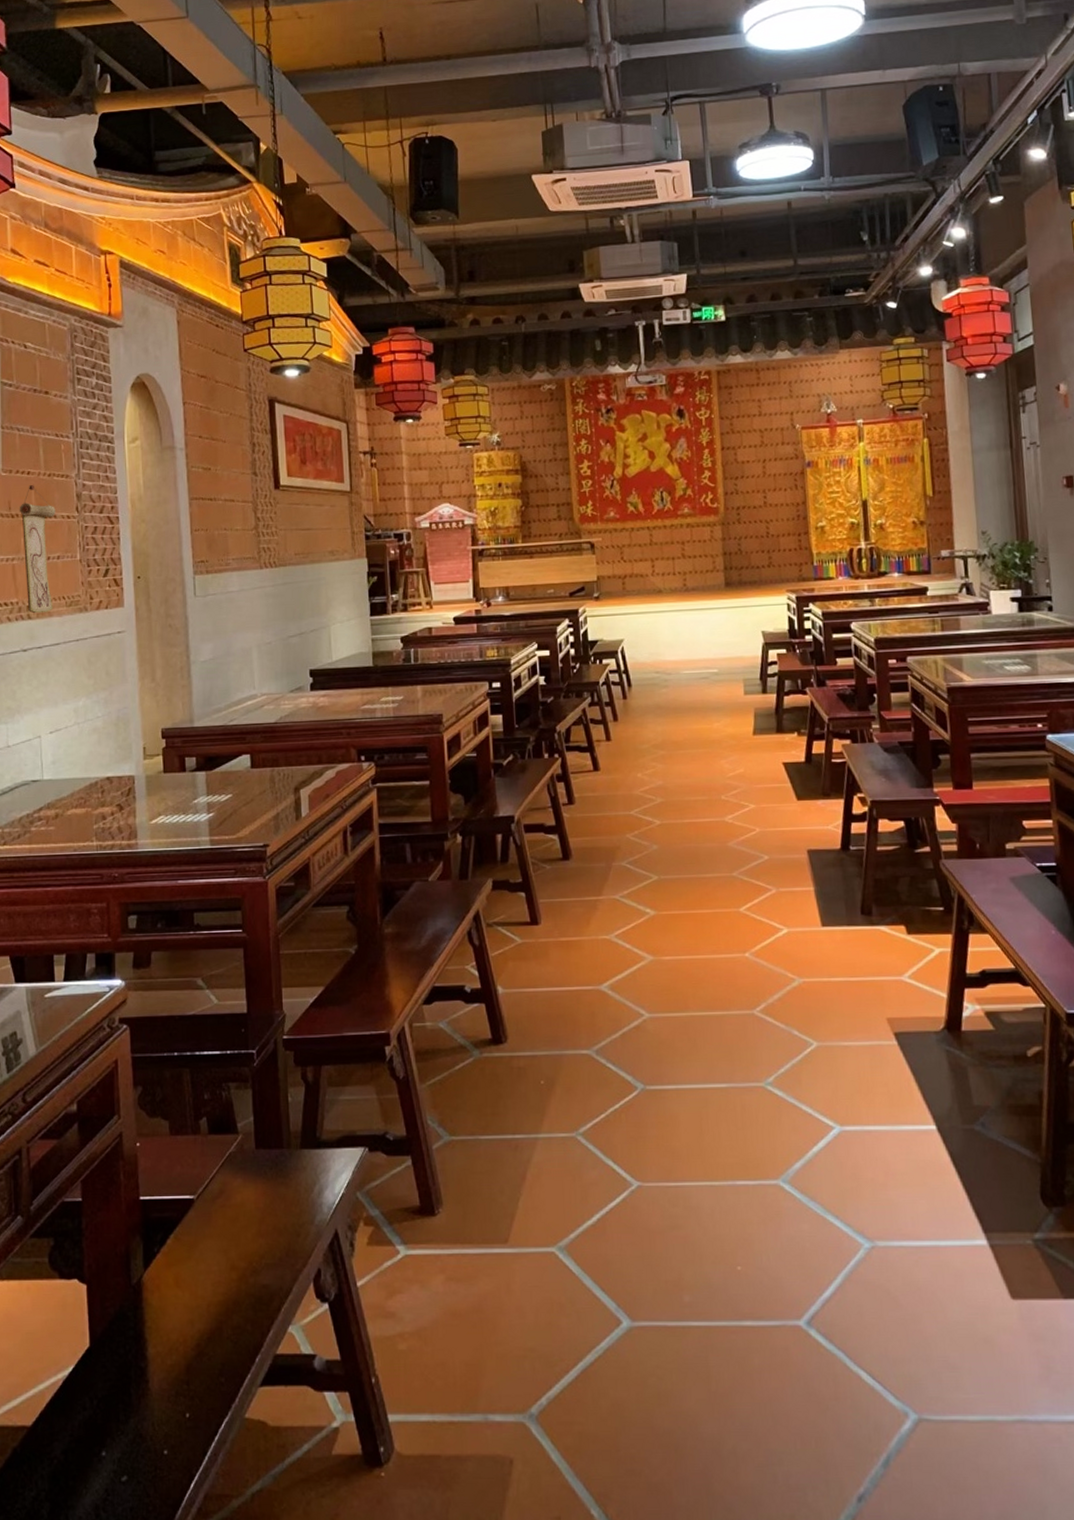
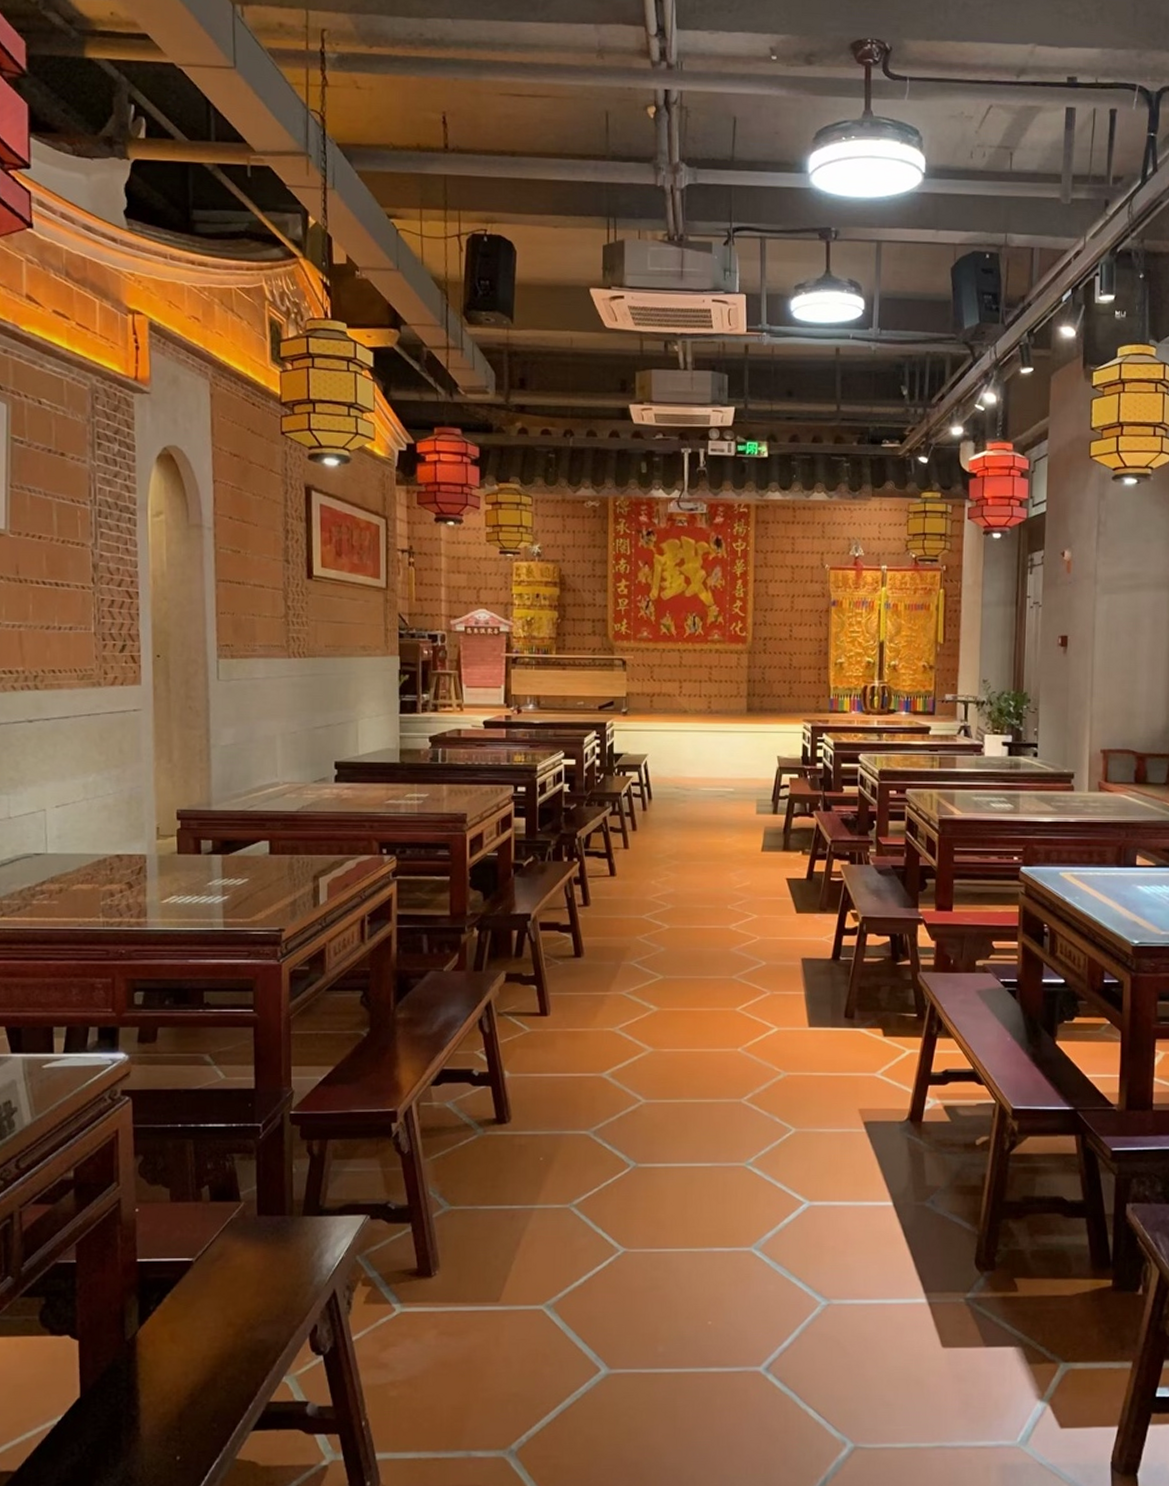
wall scroll: present [19,484,56,614] -> none [28,549,69,685]

